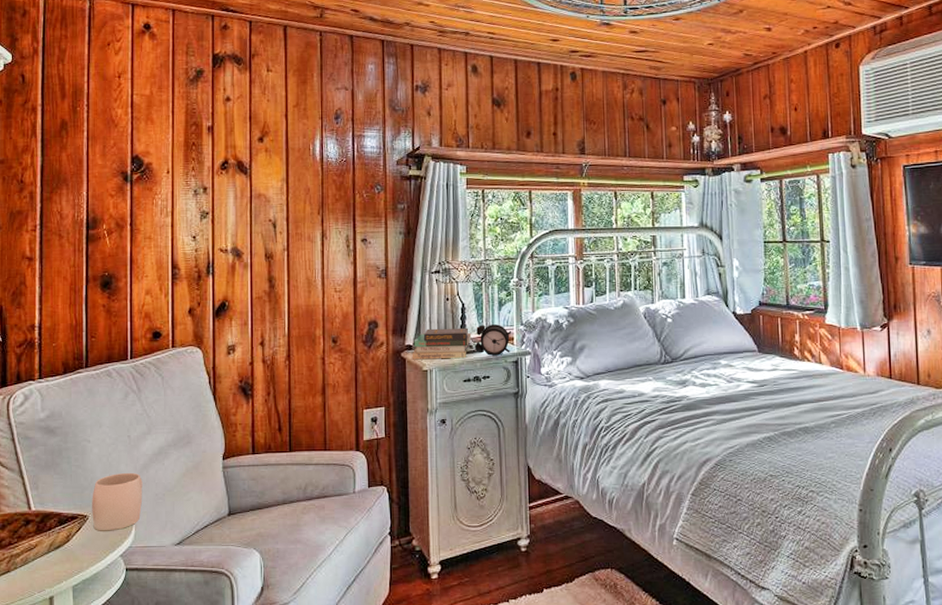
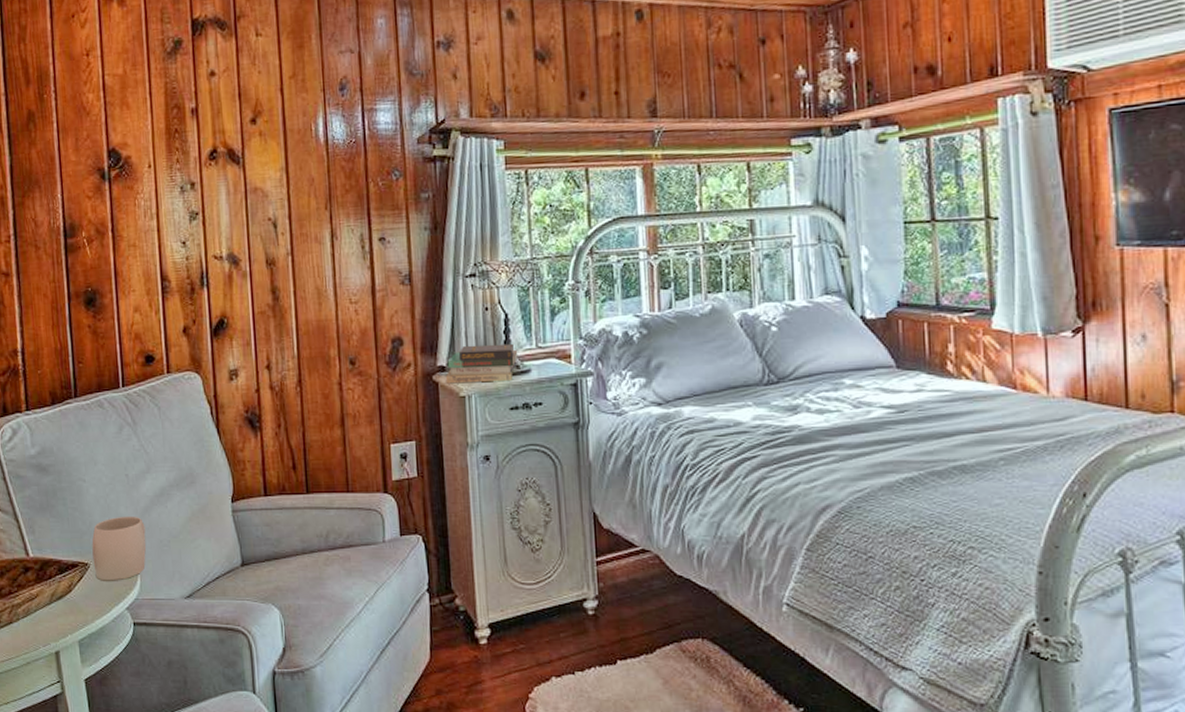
alarm clock: present [474,324,512,356] -> none [522,338,569,378]

